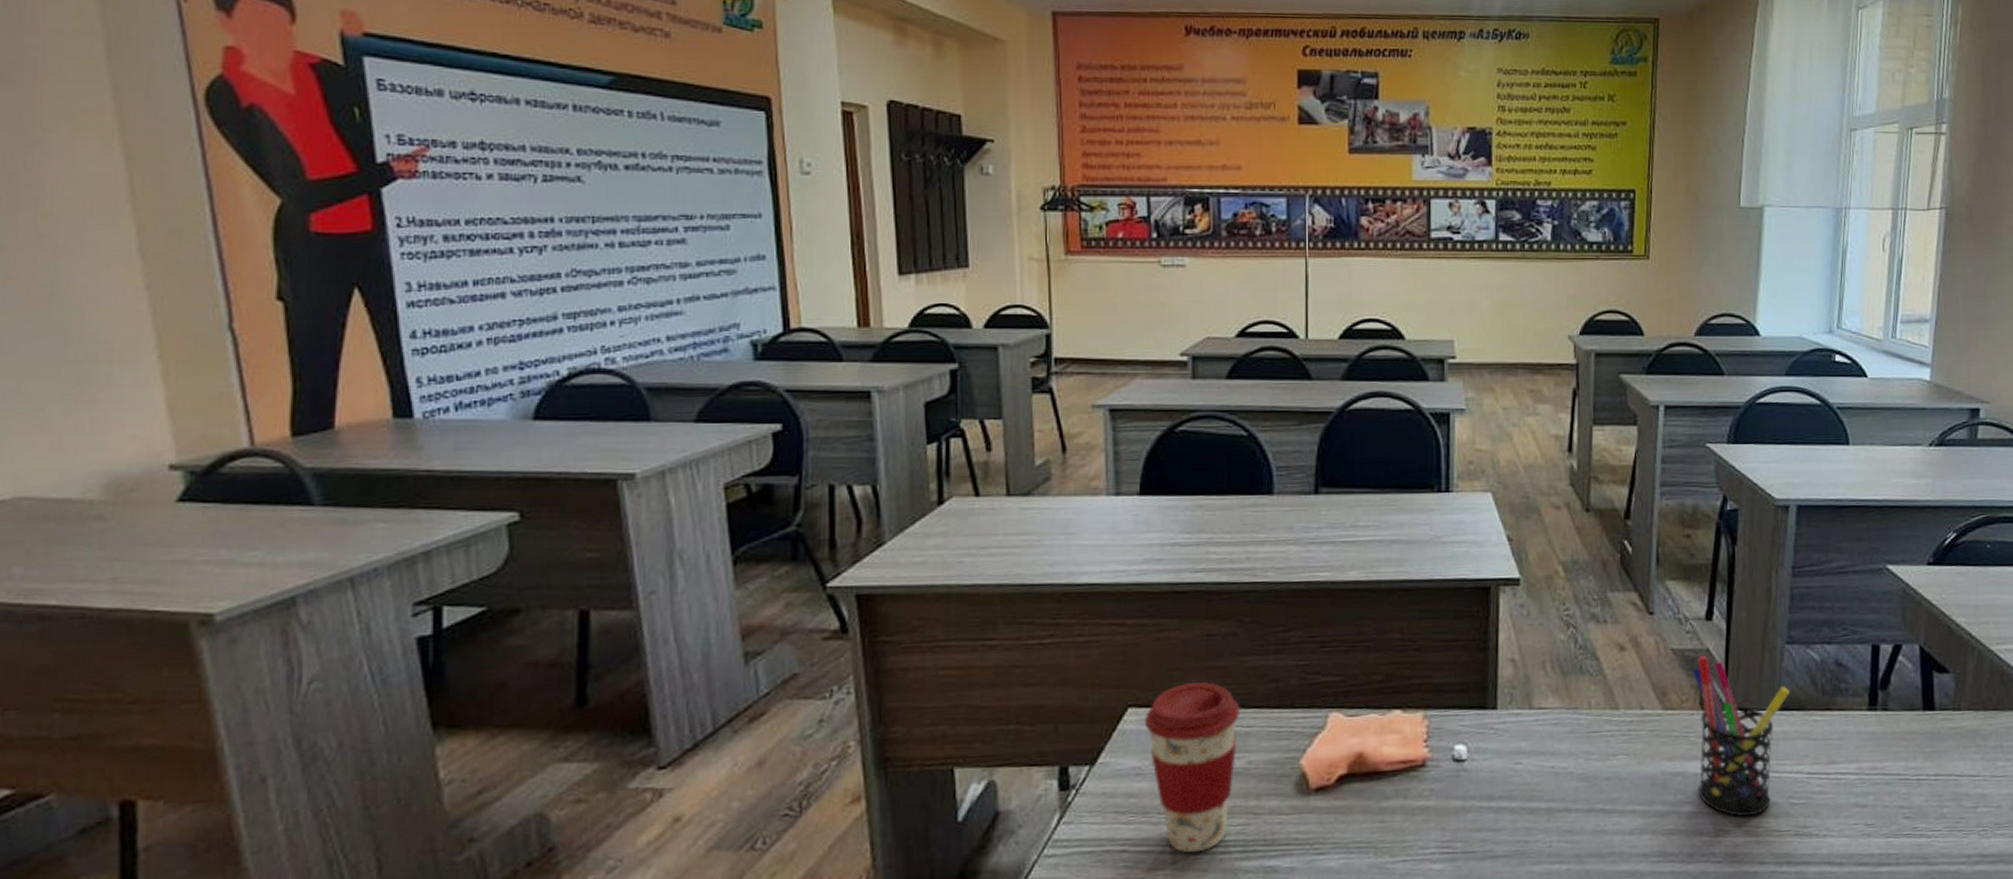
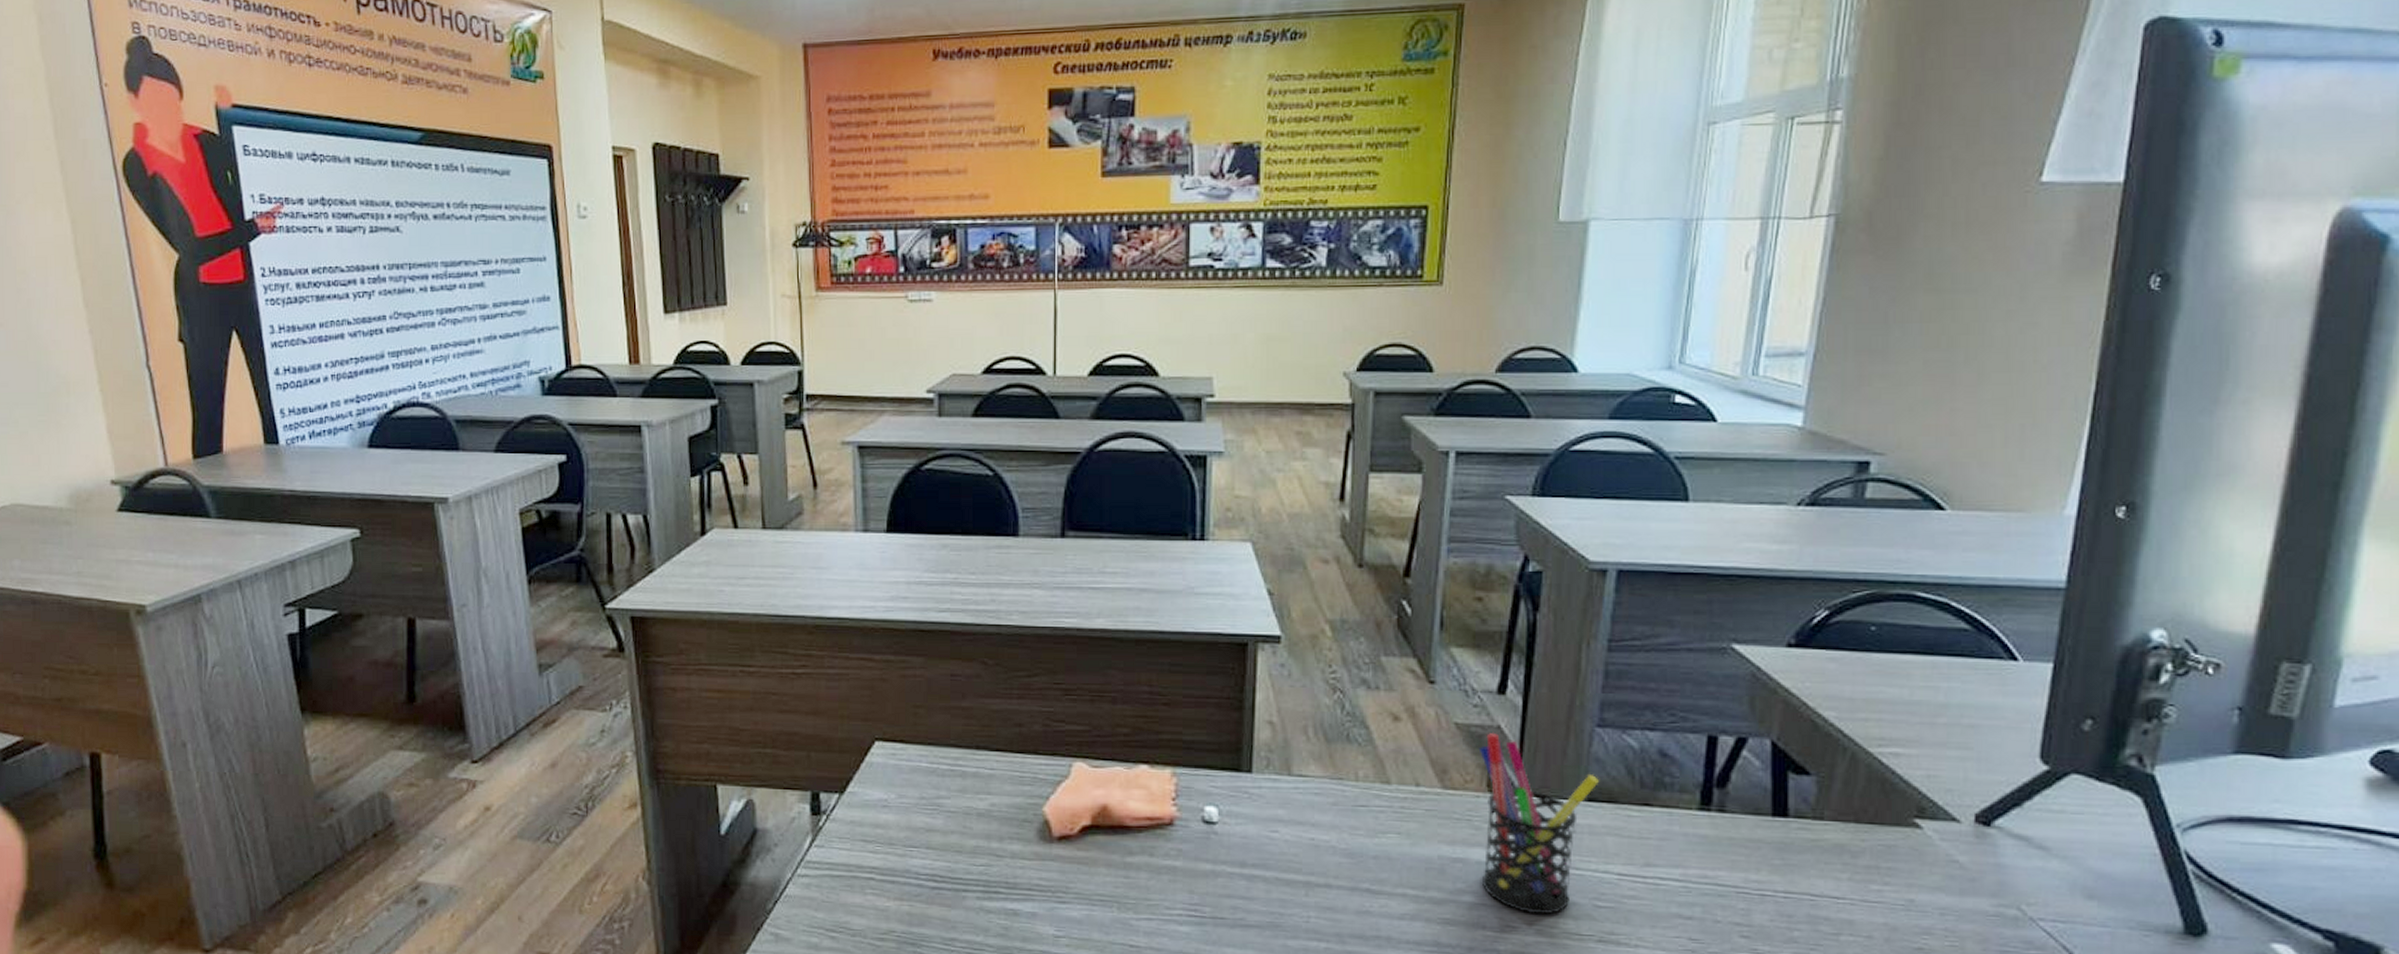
coffee cup: present [1144,681,1241,853] -> none [890,720,985,888]

